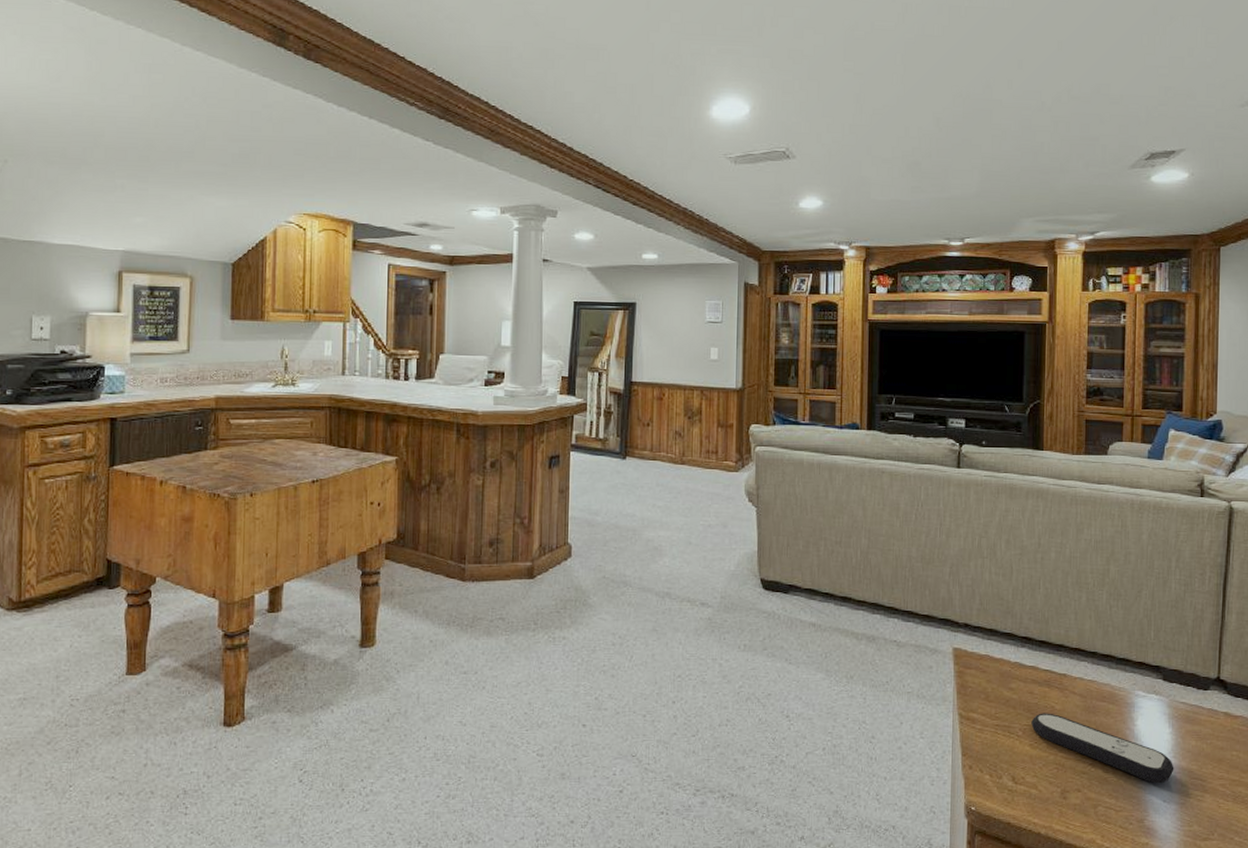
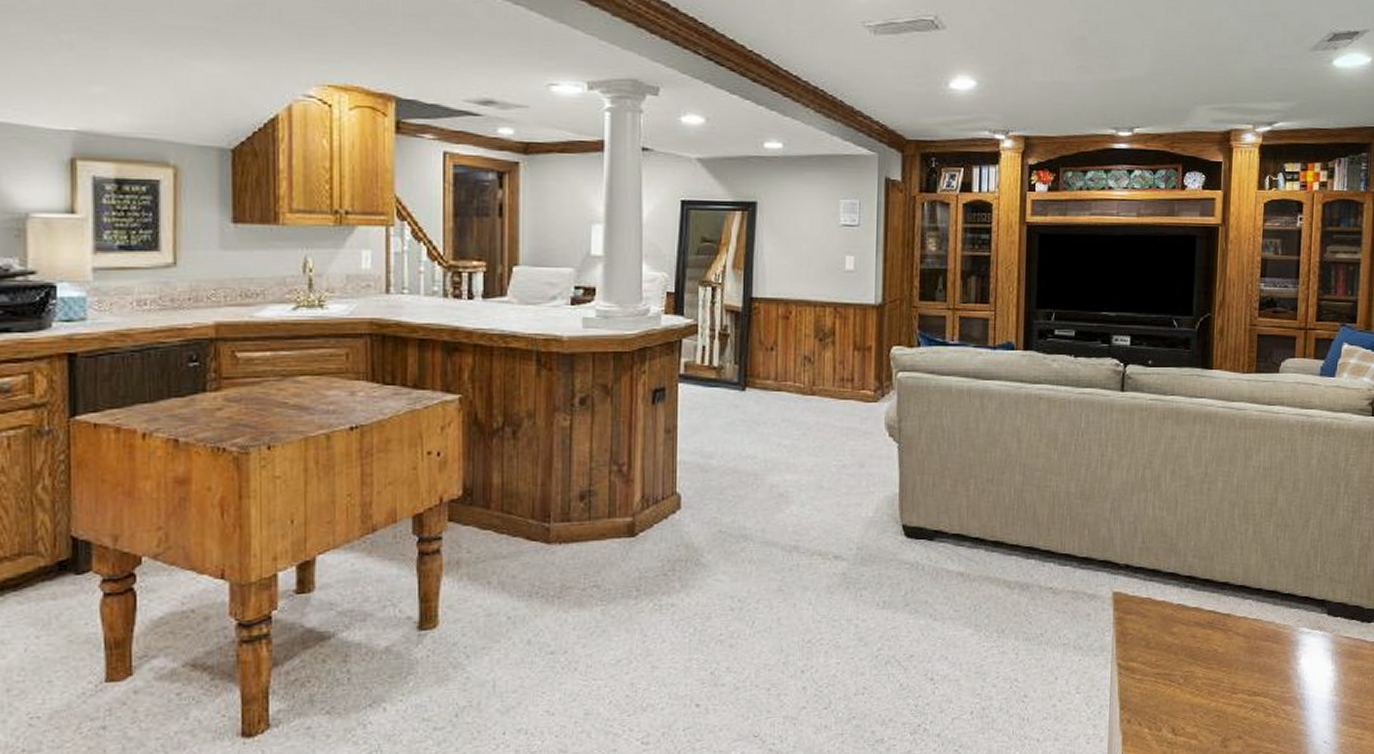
remote control: present [1031,713,1174,784] -> none [1193,657,1336,725]

